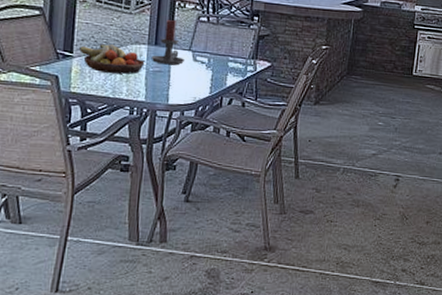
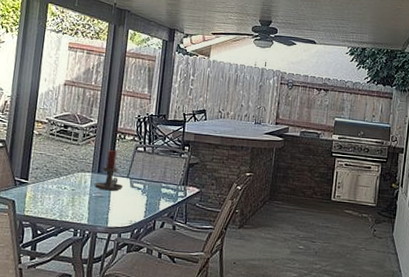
fruit bowl: present [79,44,145,74] -> none [34,172,89,199]

